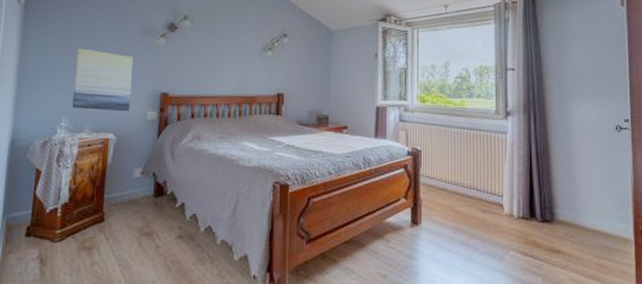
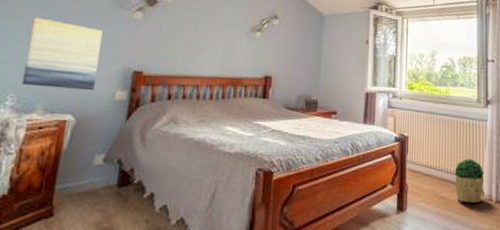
potted plant: none [471,173,504,219] -> present [454,159,484,203]

